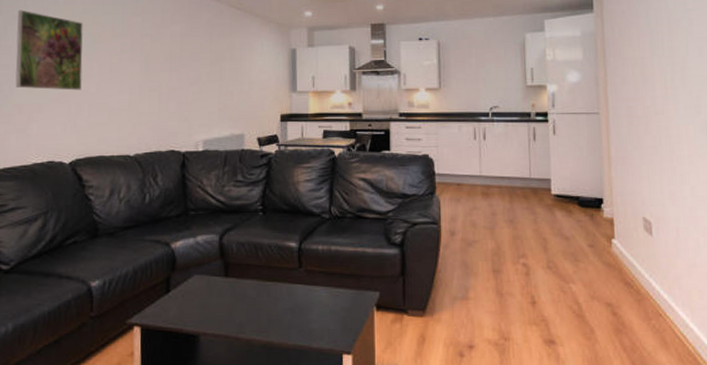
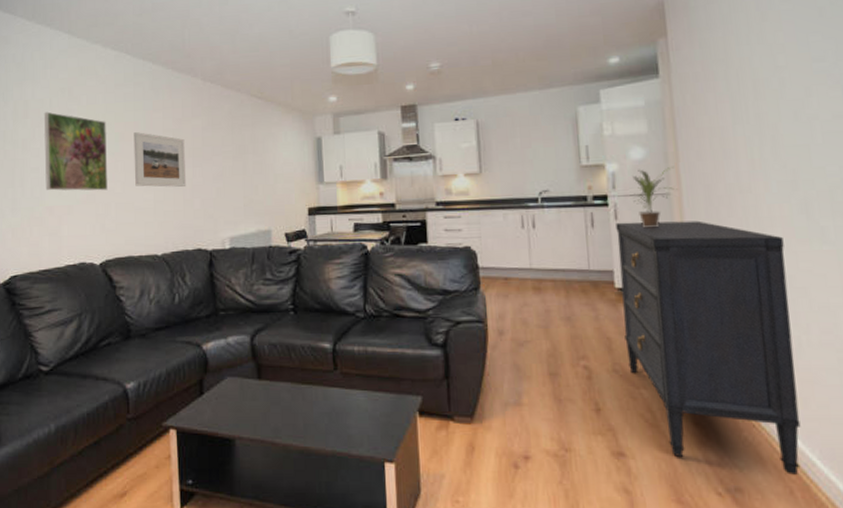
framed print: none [110,35,163,90] -> present [134,132,187,187]
dresser: none [554,136,697,356] -> present [616,220,801,475]
potted plant: none [566,90,605,143] -> present [630,167,677,228]

